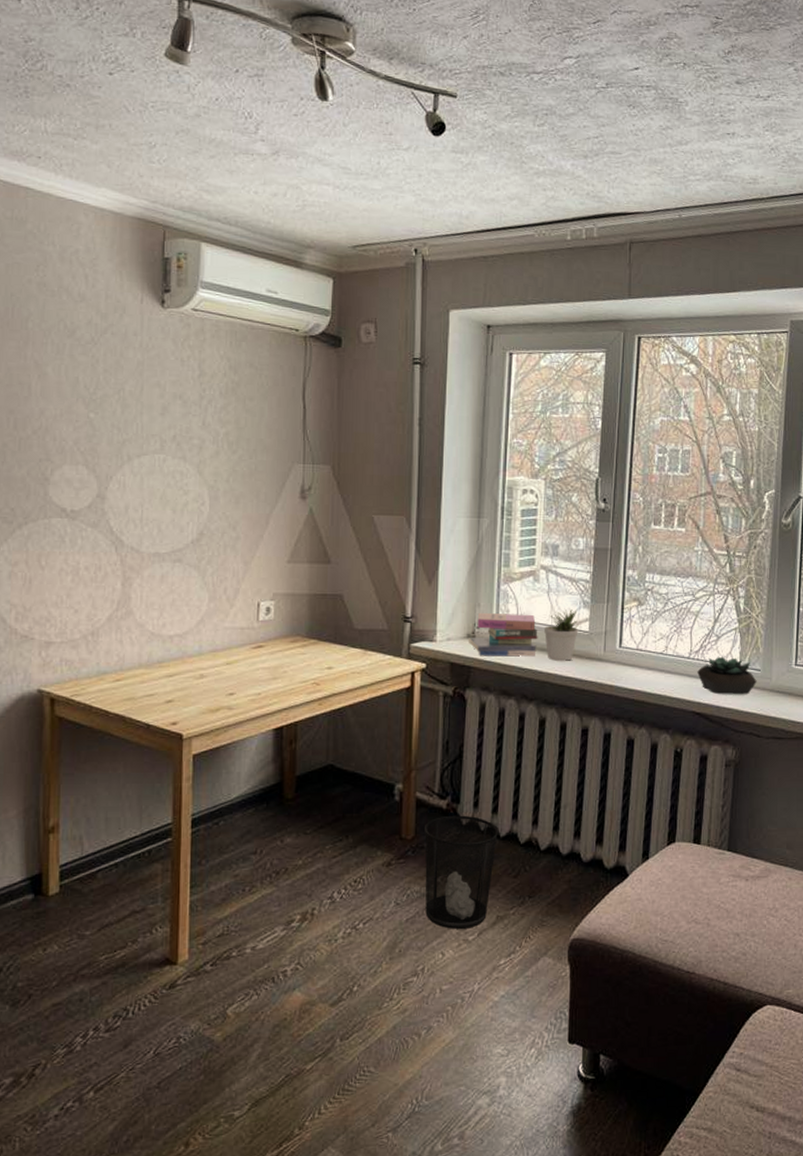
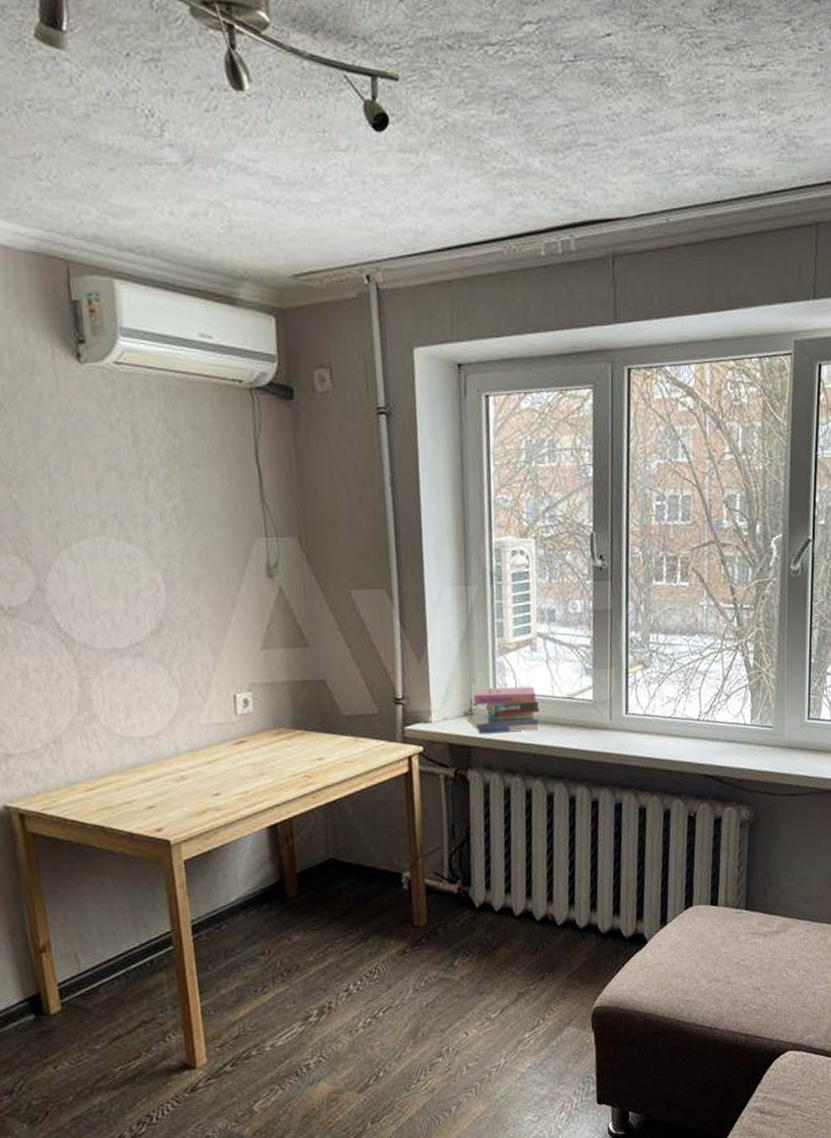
waste bin: present [425,815,499,929] -> none [437,897,514,1010]
potted plant: present [543,610,579,662] -> none [545,678,582,735]
succulent plant: present [697,656,757,695] -> none [708,715,769,756]

